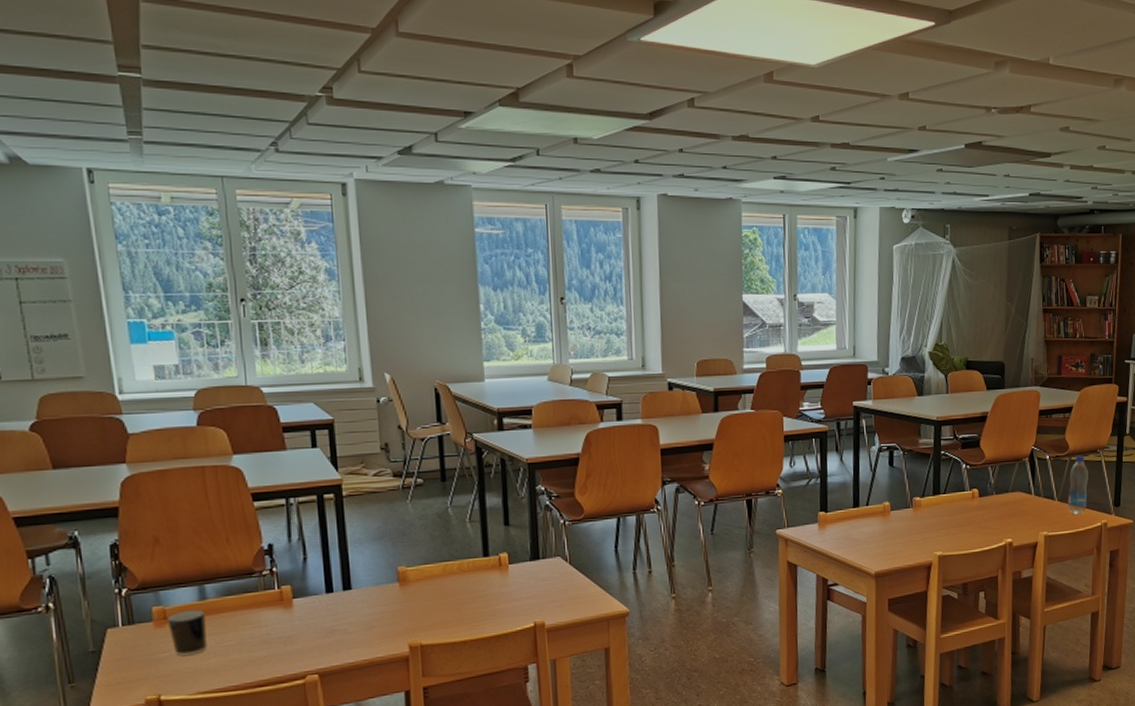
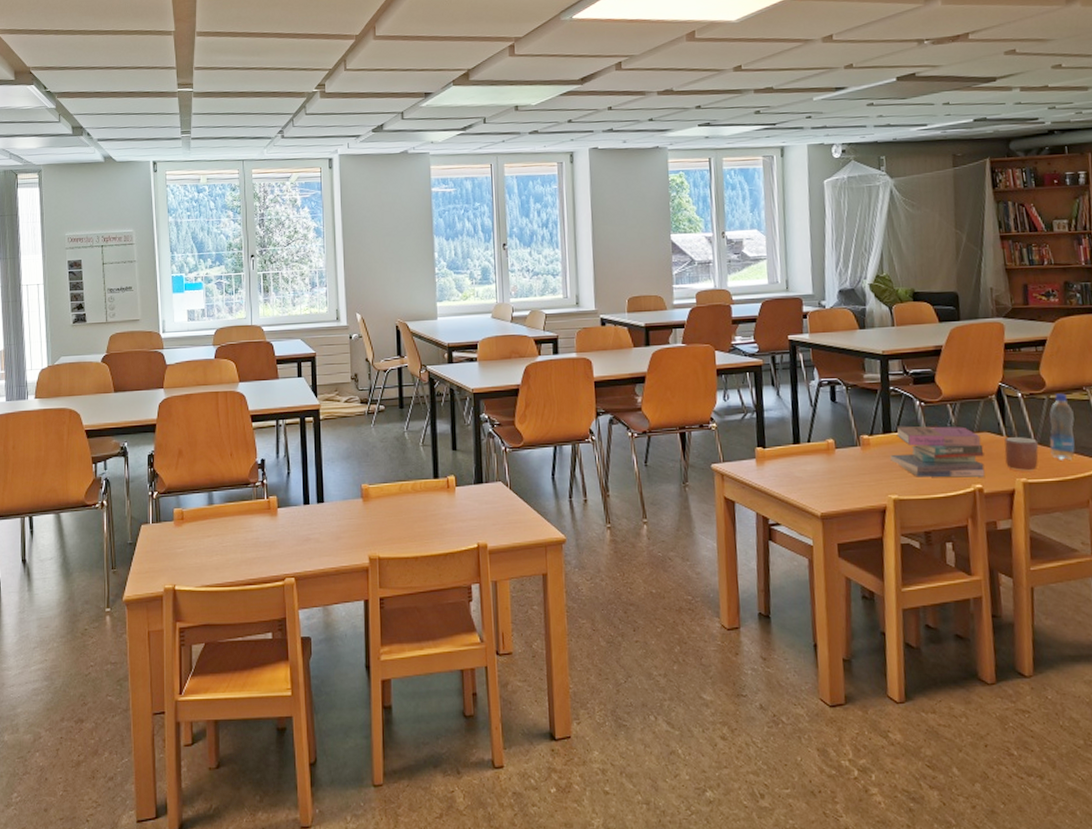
mug: present [167,609,207,657] -> none [184,513,212,553]
books: none [938,487,1016,535] -> present [890,426,985,478]
mug: none [1032,494,1059,527] -> present [1004,436,1039,473]

